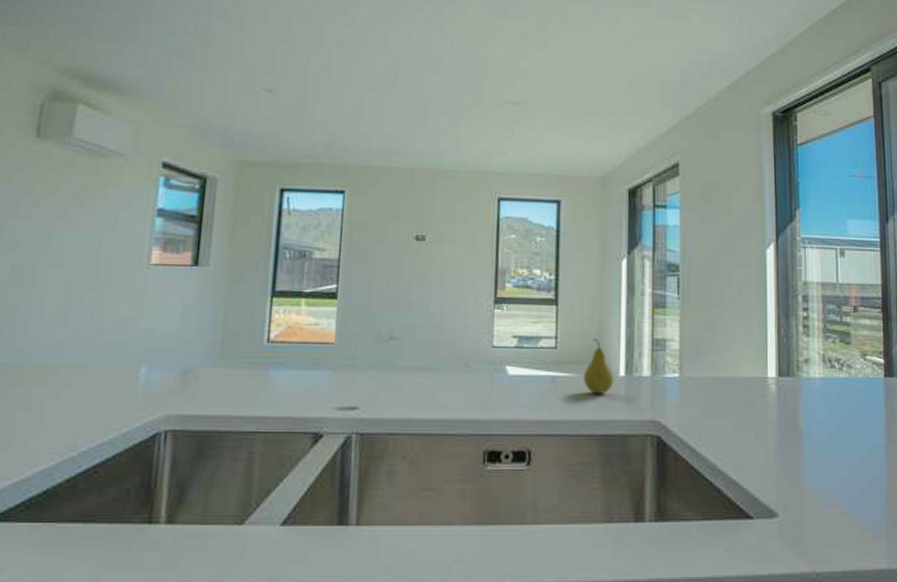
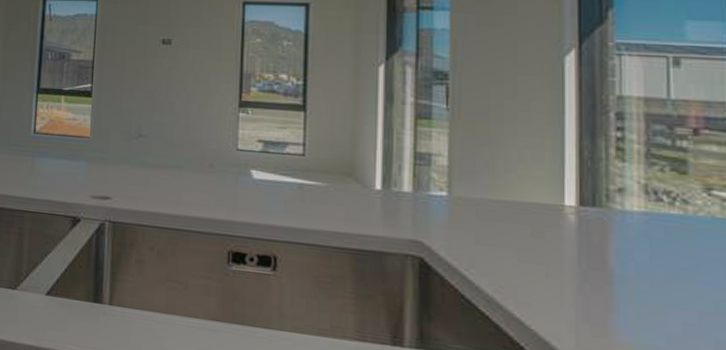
fruit: present [583,339,614,394] -> none [333,148,369,207]

